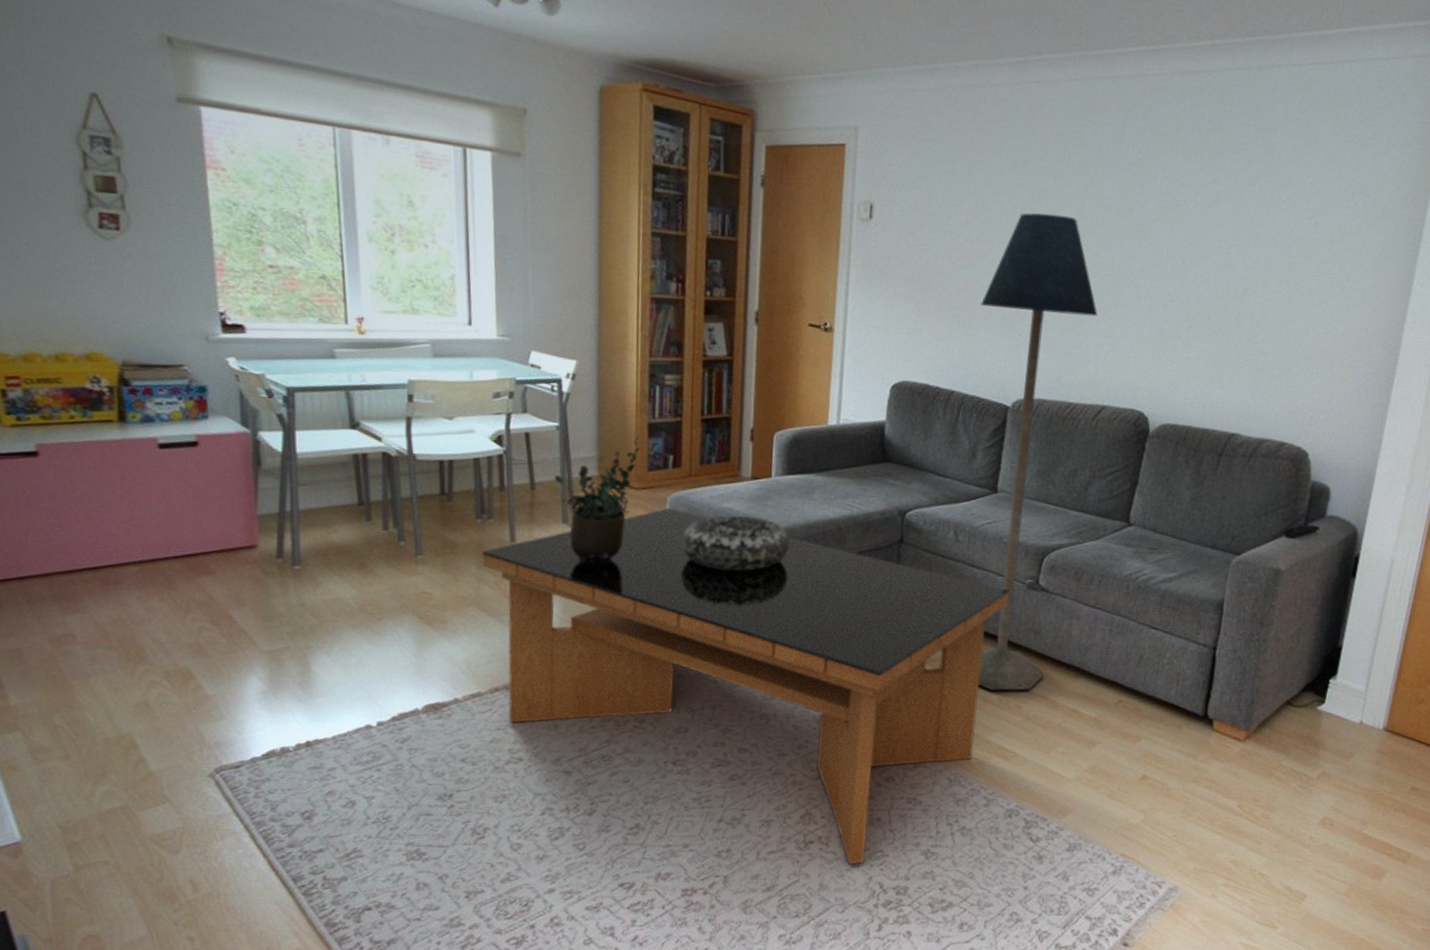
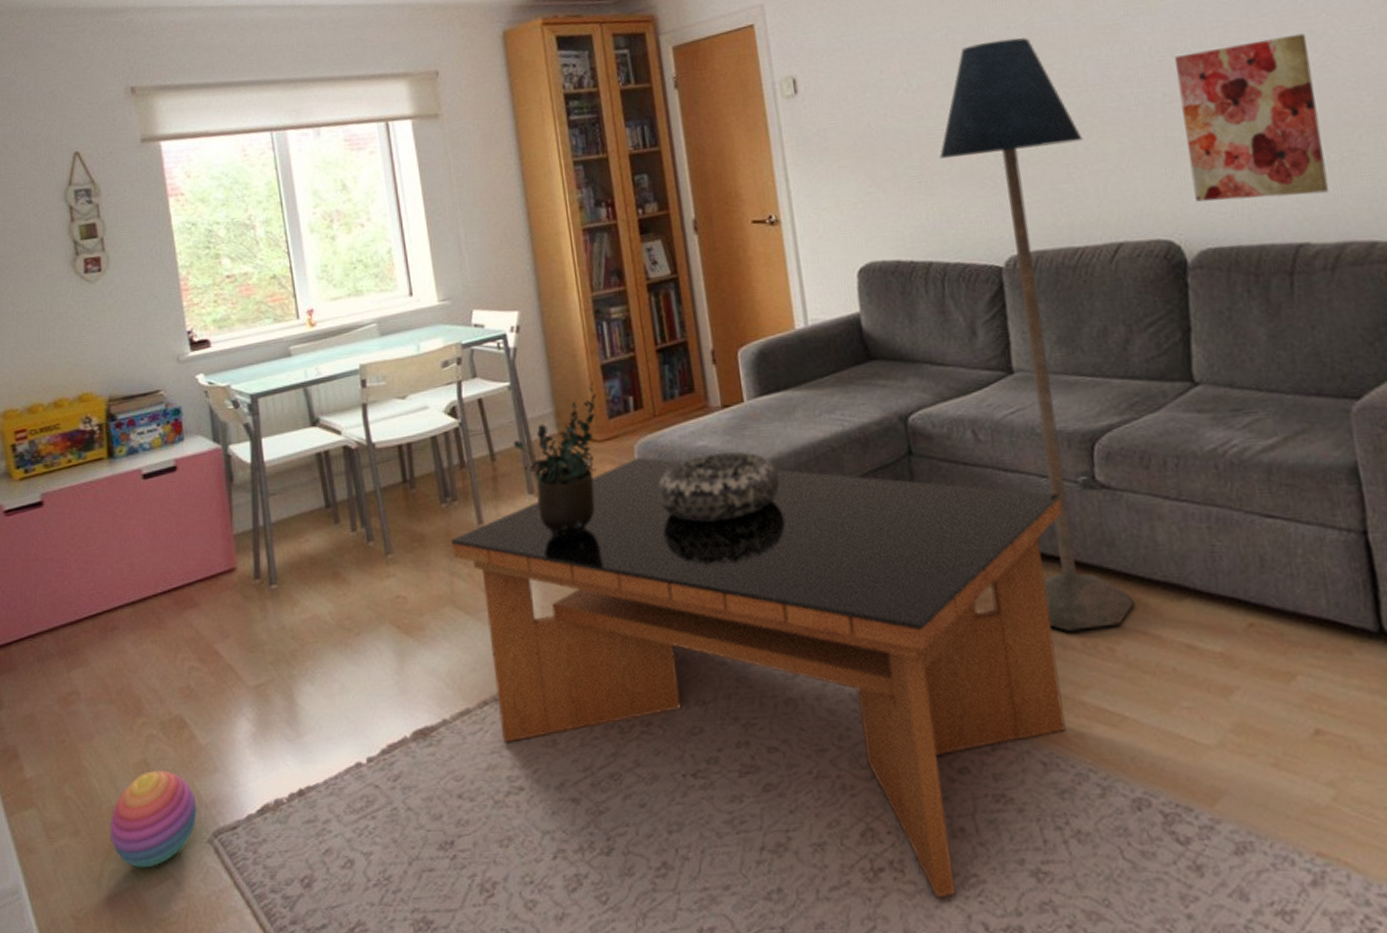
stacking toy: none [103,712,201,793] -> present [109,770,198,869]
wall art: none [1169,263,1285,398] -> present [1175,33,1330,202]

